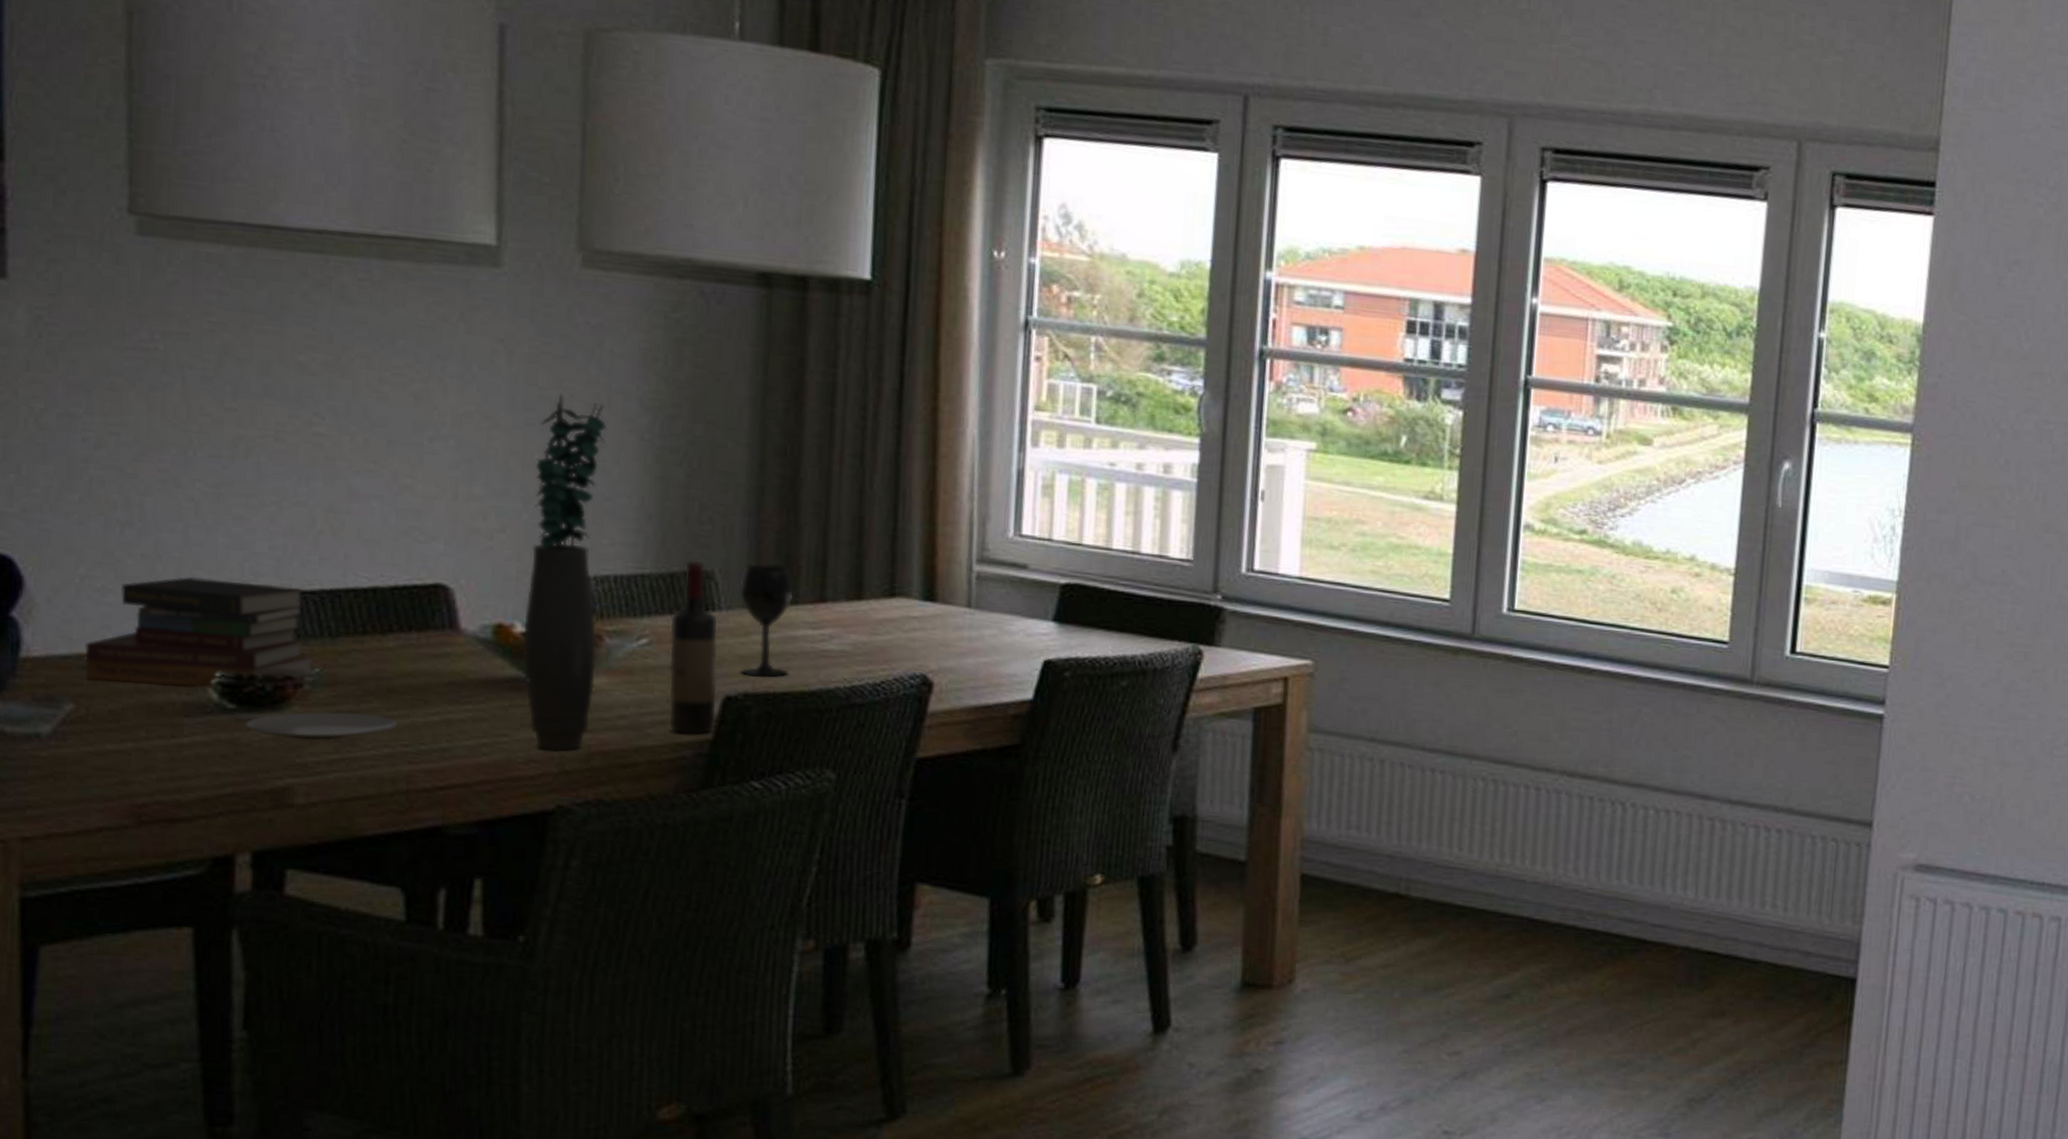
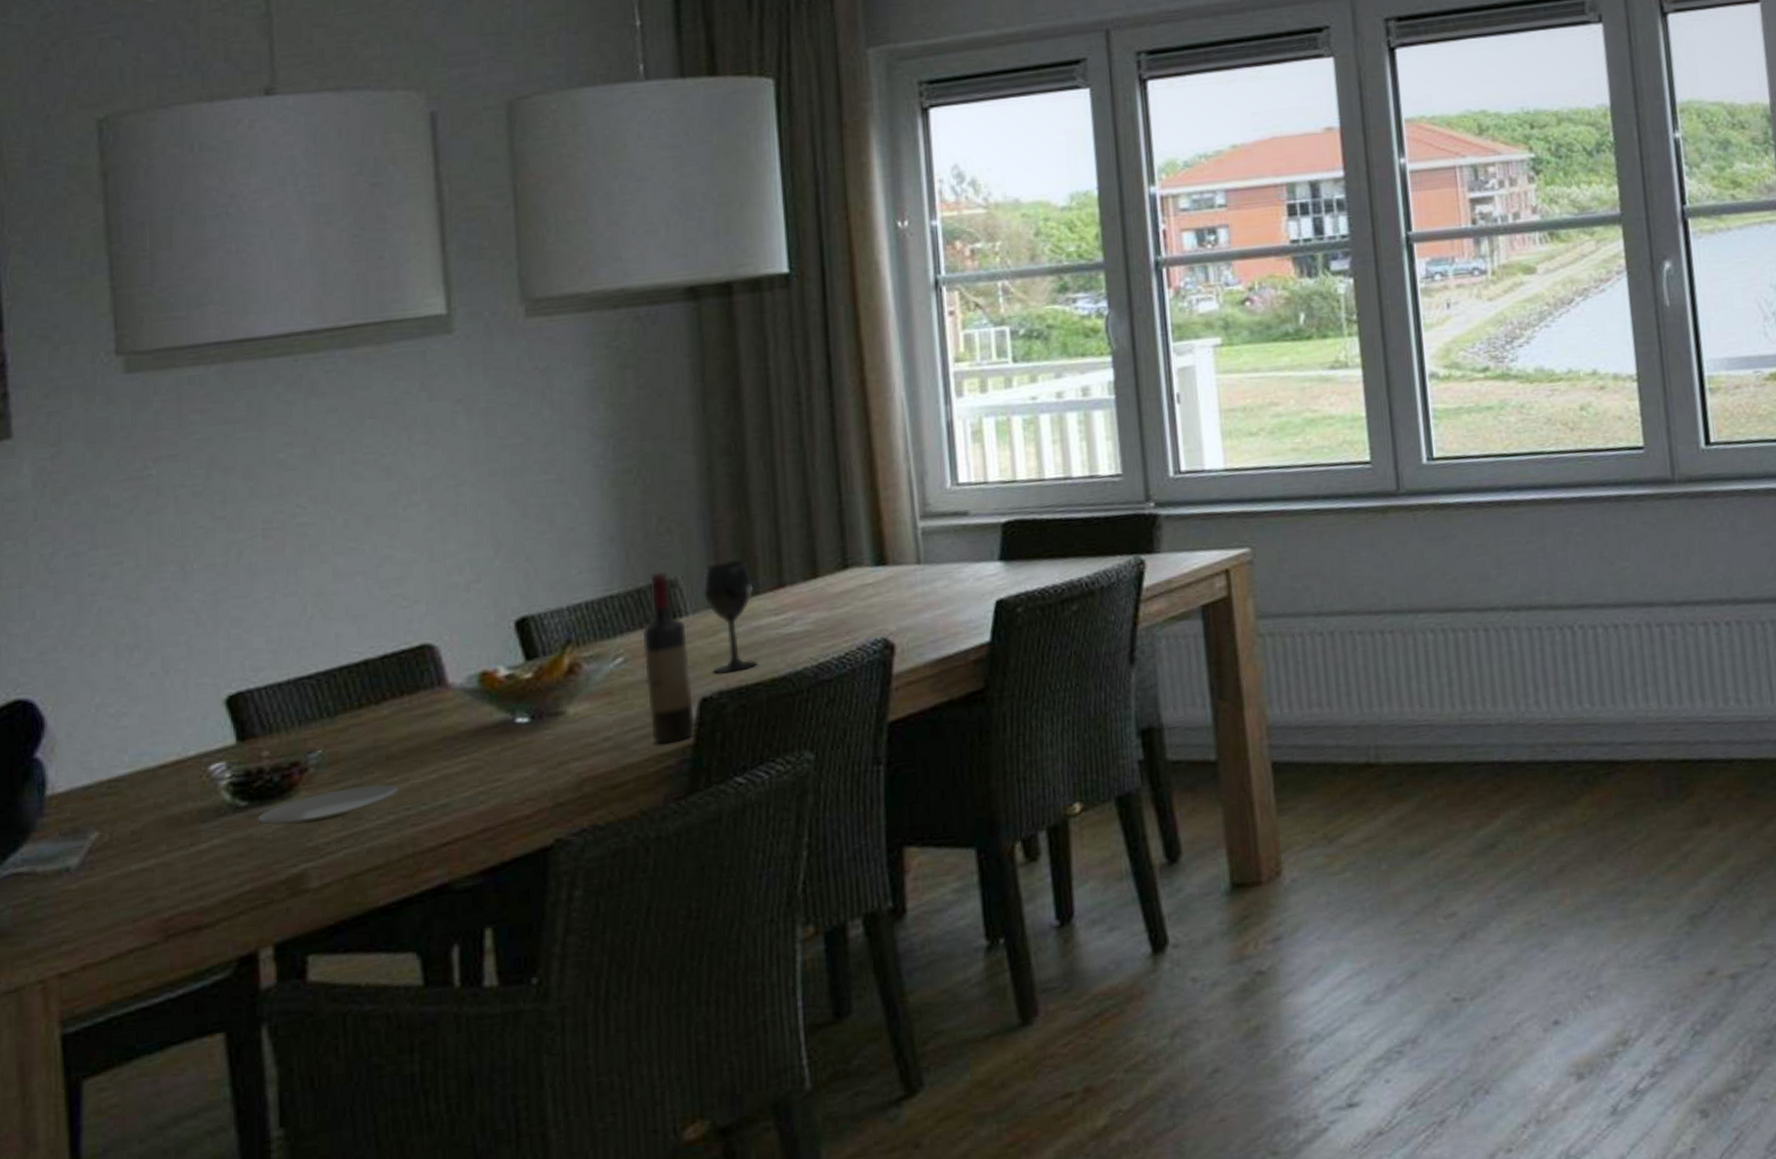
books: present [85,576,314,688] -> none [105,675,317,806]
vase: present [522,393,606,752] -> none [502,439,579,788]

